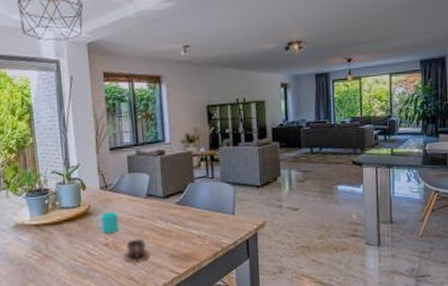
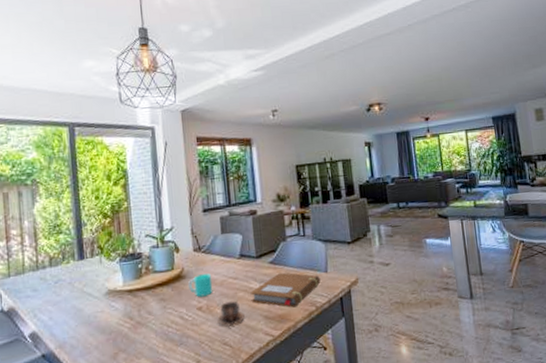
notebook: none [156,213,228,247] -> present [250,272,321,308]

